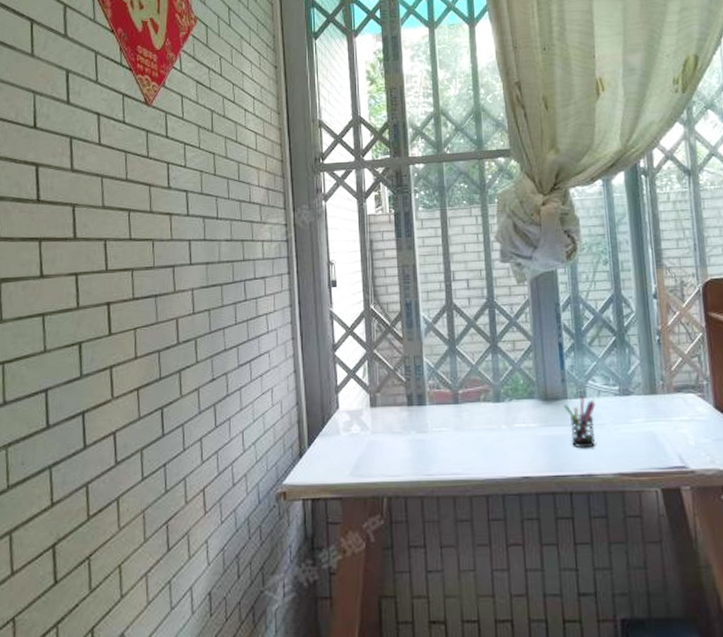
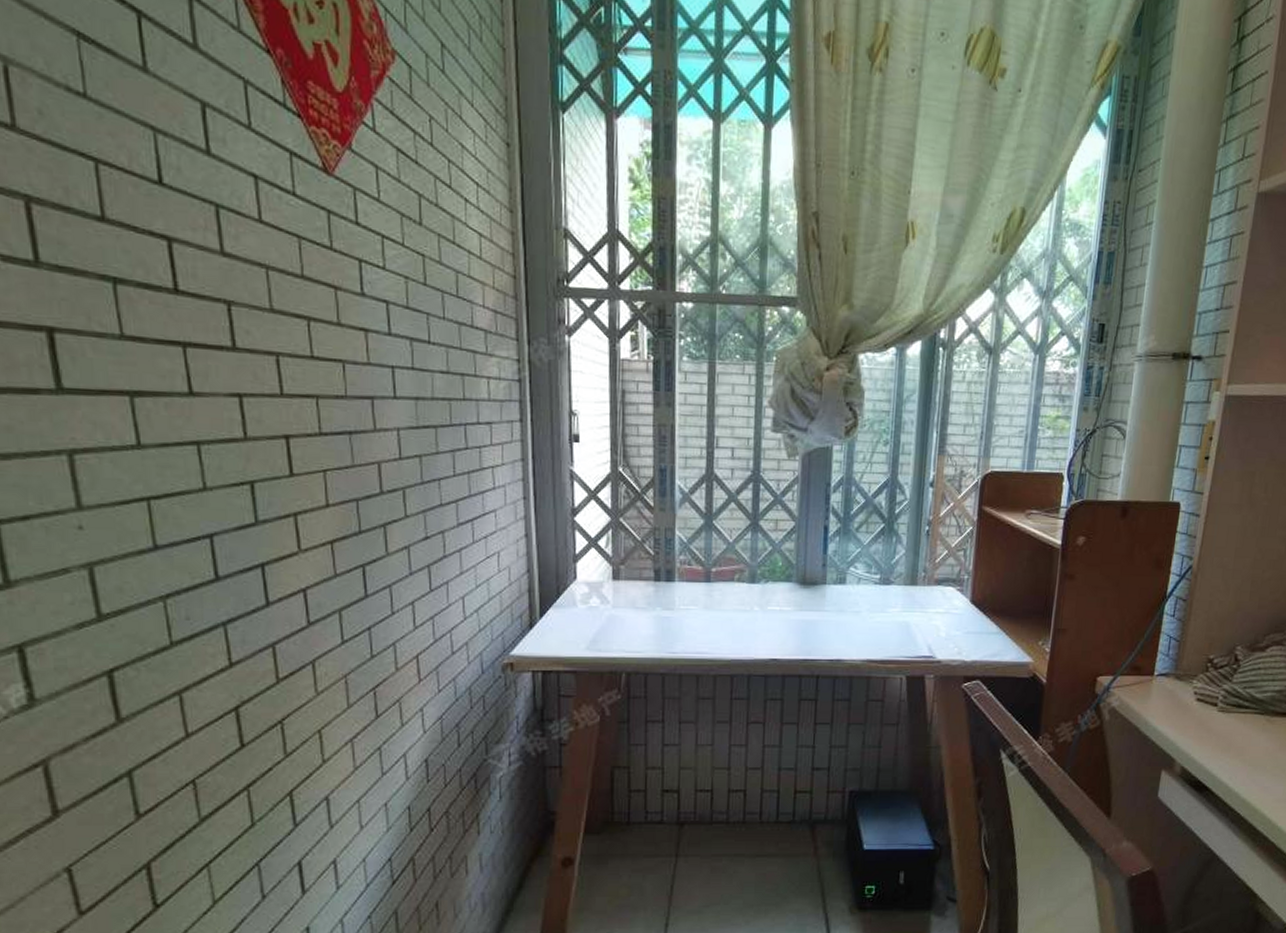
pen holder: present [564,395,596,449] -> none [822,581,854,635]

